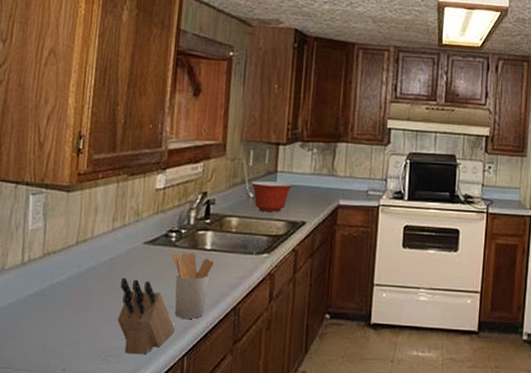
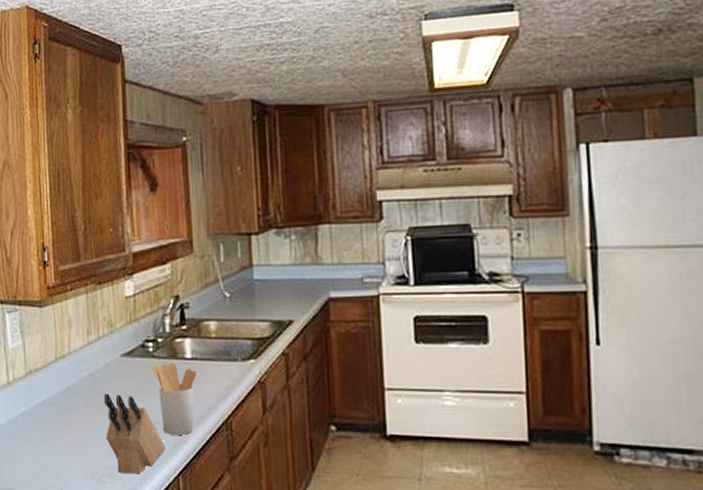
mixing bowl: present [251,181,293,212] -> none [225,277,273,312]

